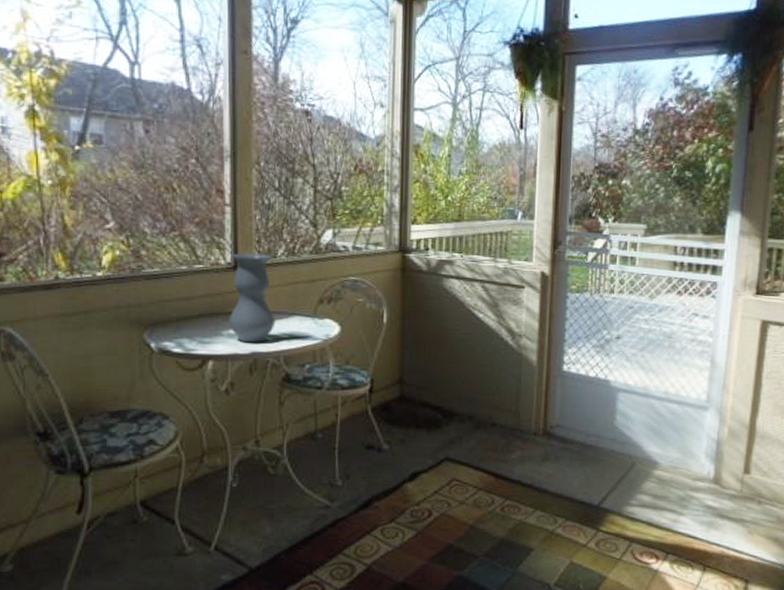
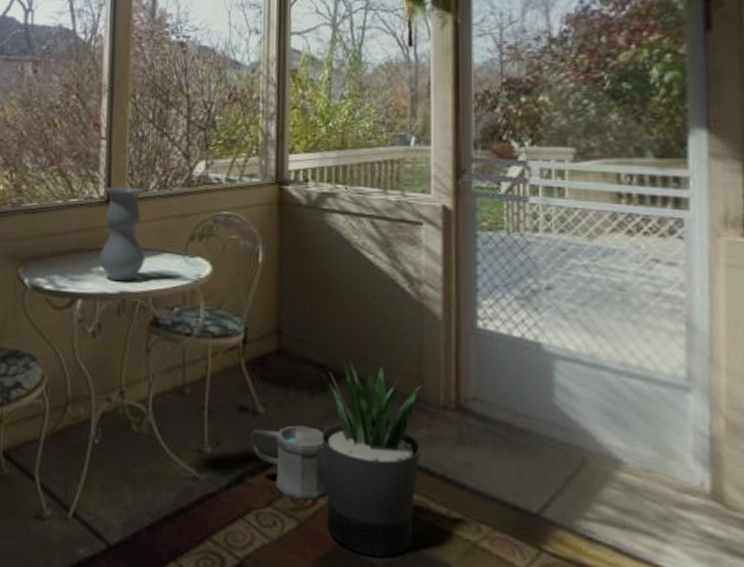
watering can: none [376,457,441,515] -> present [250,425,328,500]
planter: none [437,397,517,549] -> present [322,353,421,557]

